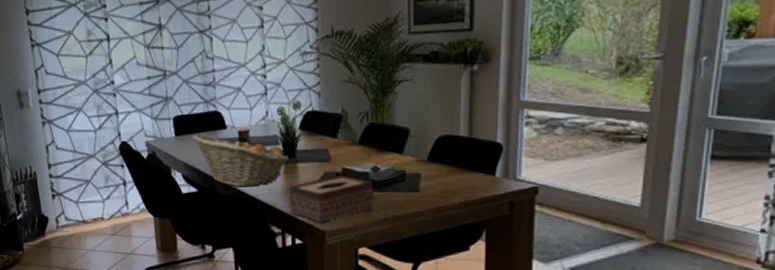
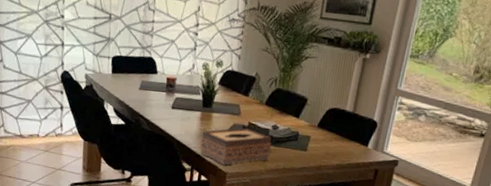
fruit basket: present [192,134,290,187] -> none [126,74,207,127]

